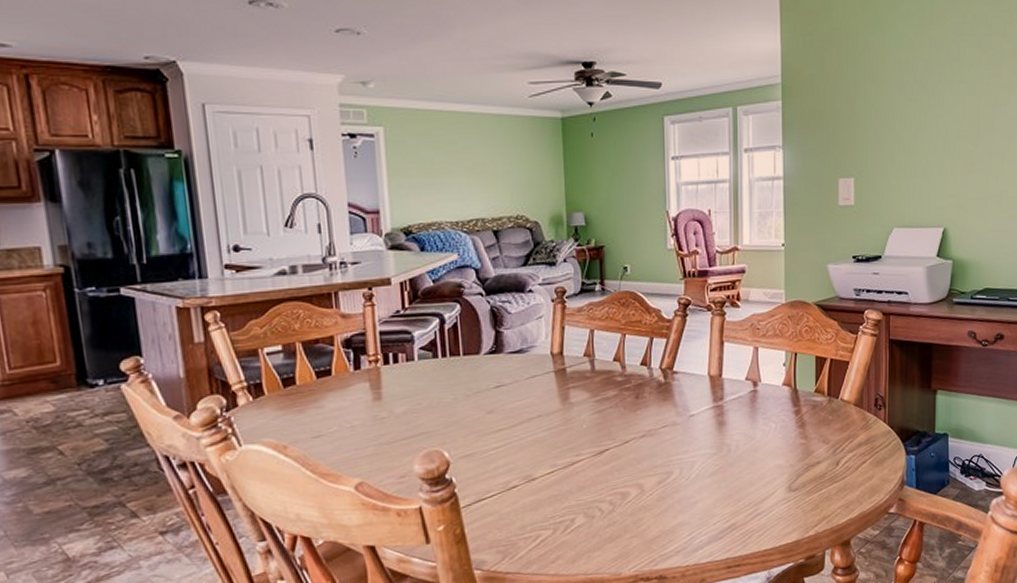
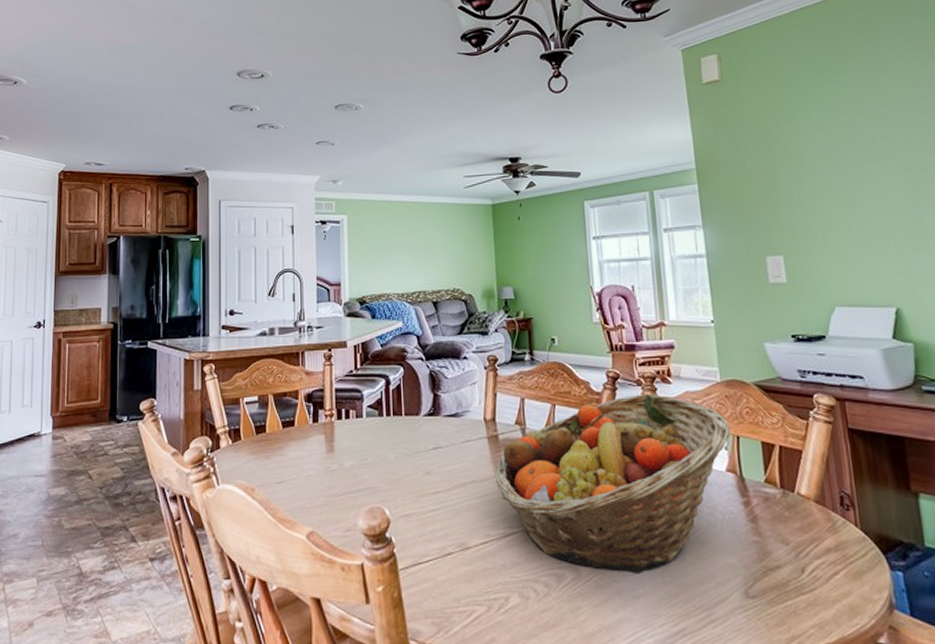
fruit basket: none [562,318,790,484] -> present [495,394,731,574]

